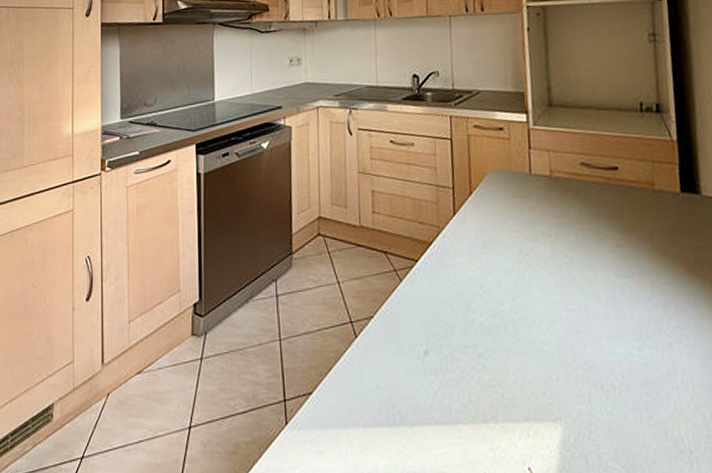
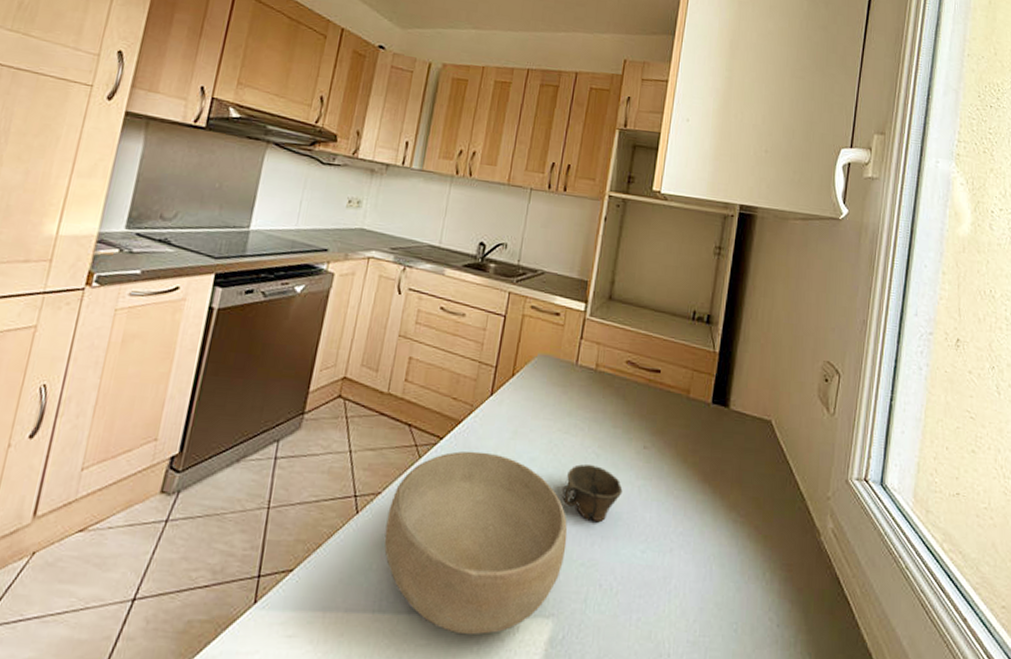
bowl: none [383,269,560,442] -> present [384,451,568,635]
cup: none [543,268,605,324] -> present [562,464,623,522]

